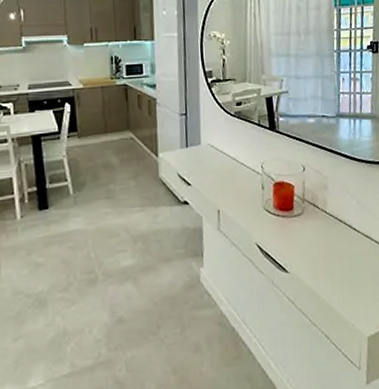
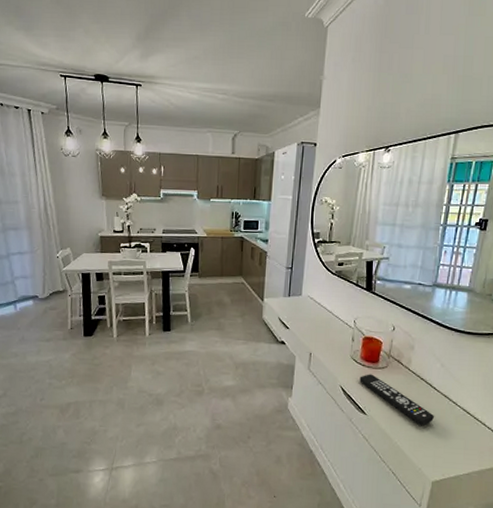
remote control: none [276,224,360,274] -> present [359,374,435,425]

